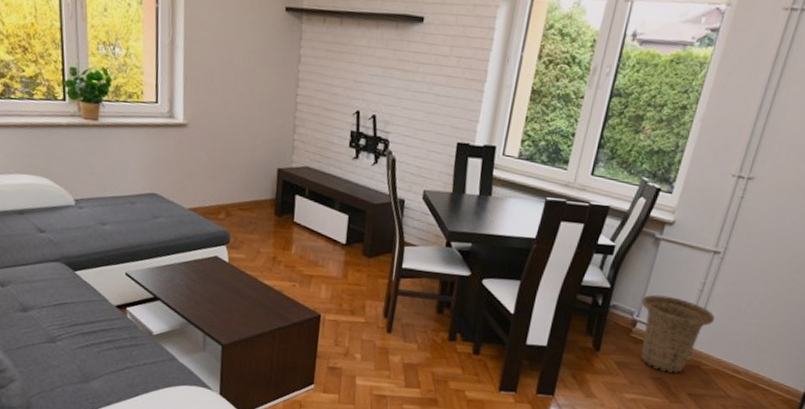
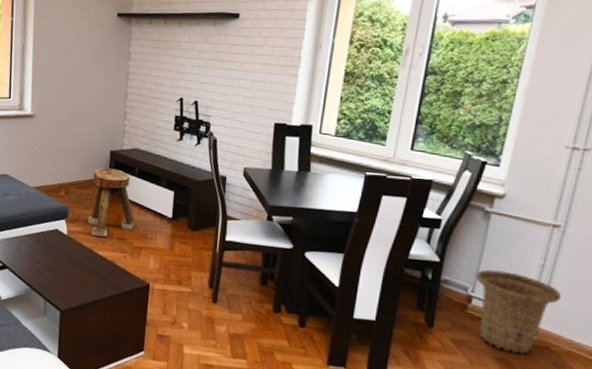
stool: none [252,188,306,265] -> present [88,168,136,237]

